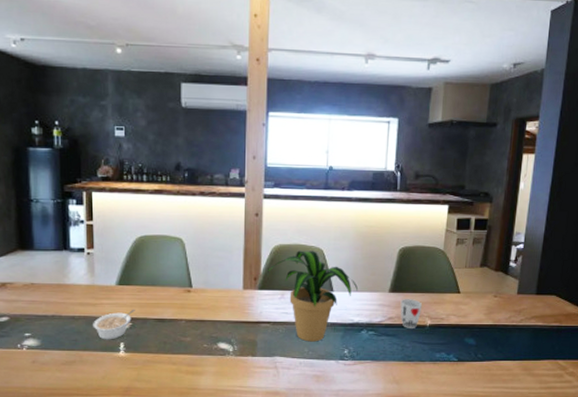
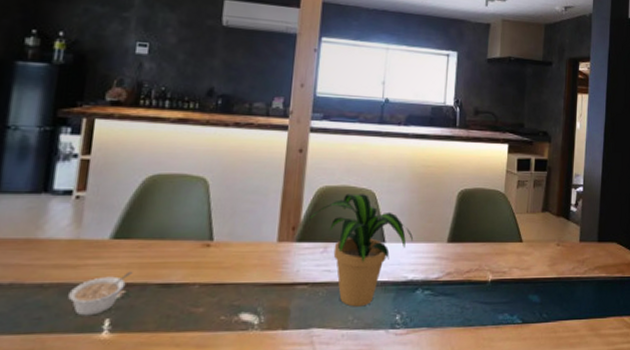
cup: present [400,298,422,328] -> none [459,249,483,285]

